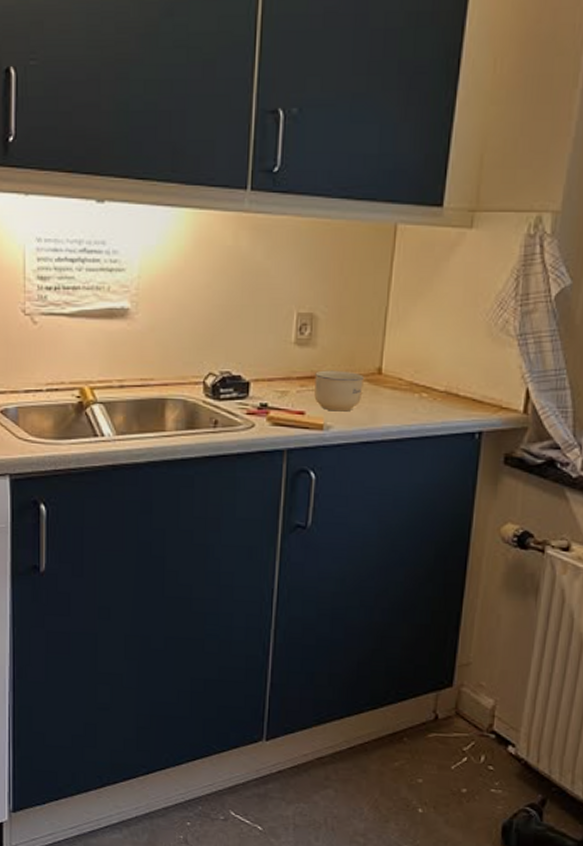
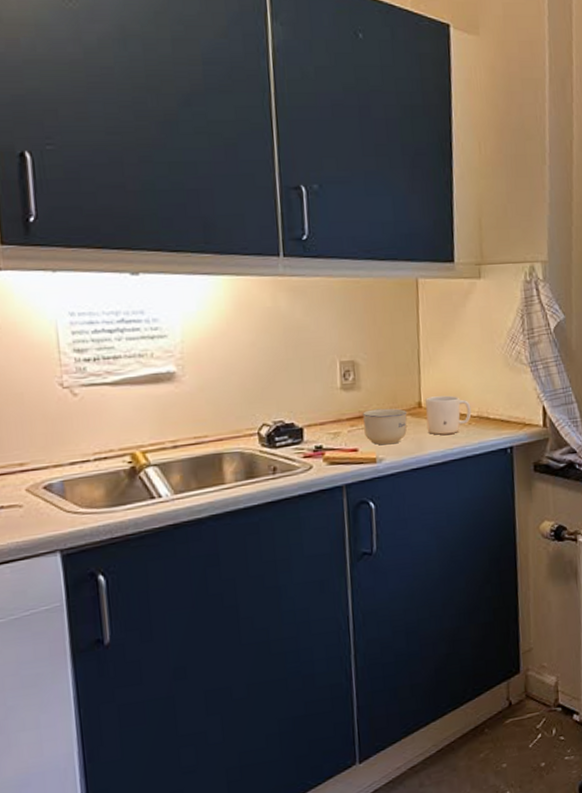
mug: none [384,363,439,408] -> present [425,395,472,435]

